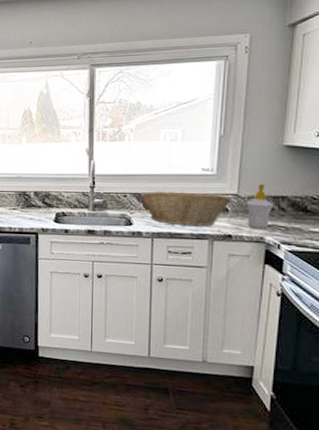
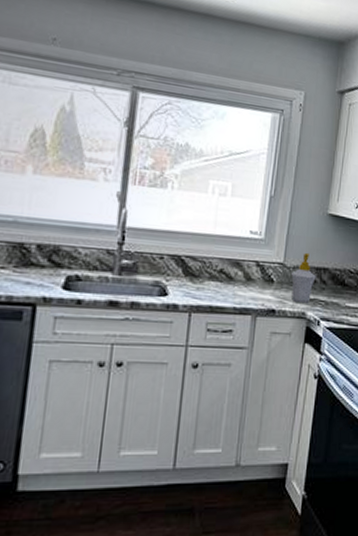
fruit basket: present [140,190,231,227] -> none [180,253,277,300]

